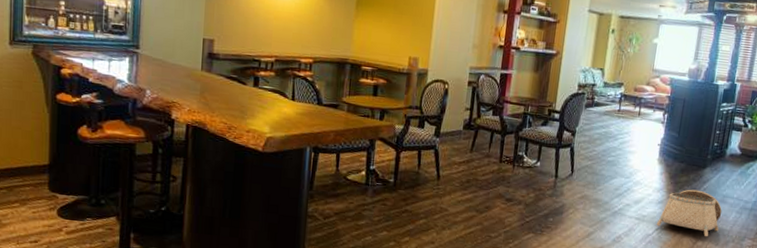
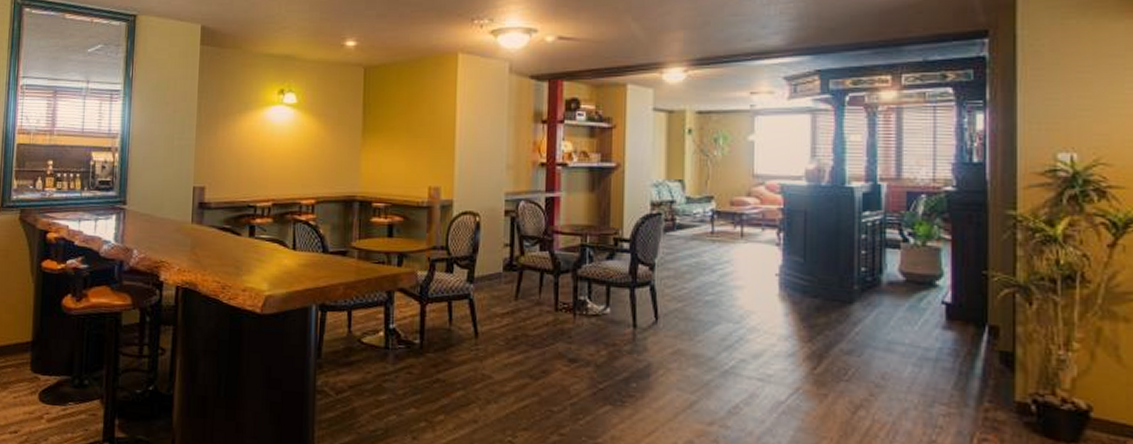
basket: present [656,189,722,237] -> none [790,334,890,404]

